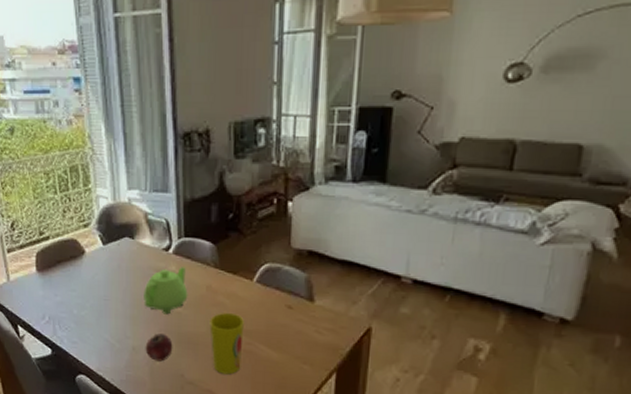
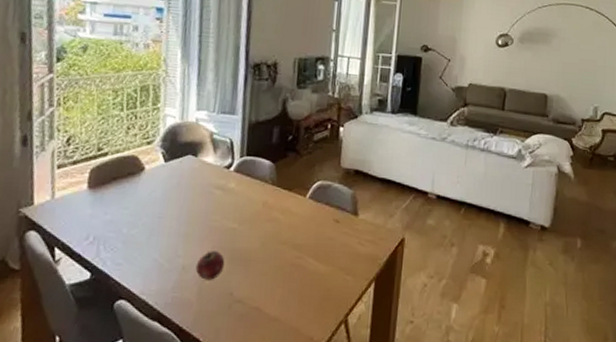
teapot: present [144,267,188,315] -> none [199,184,245,231]
cup: present [210,312,244,375] -> none [263,227,296,290]

